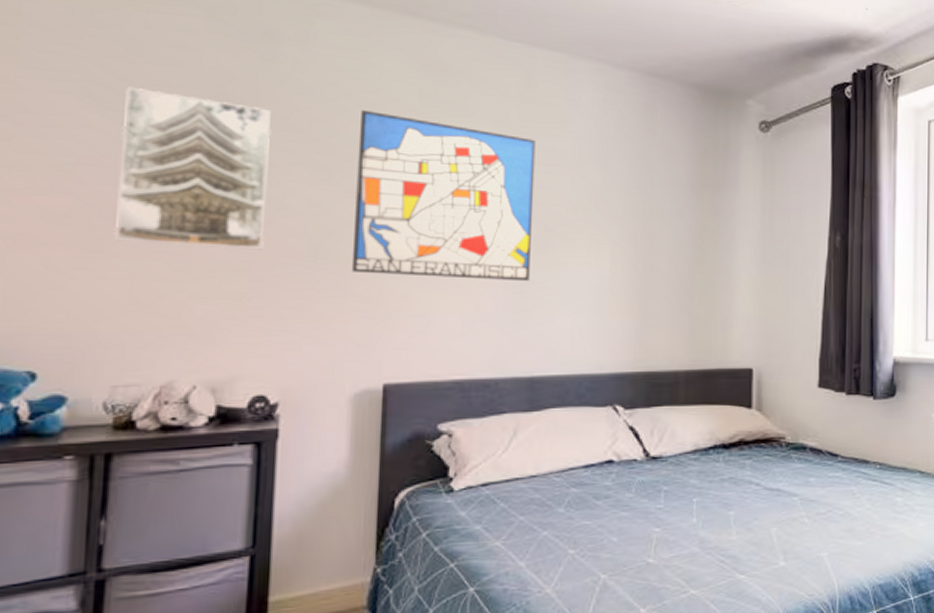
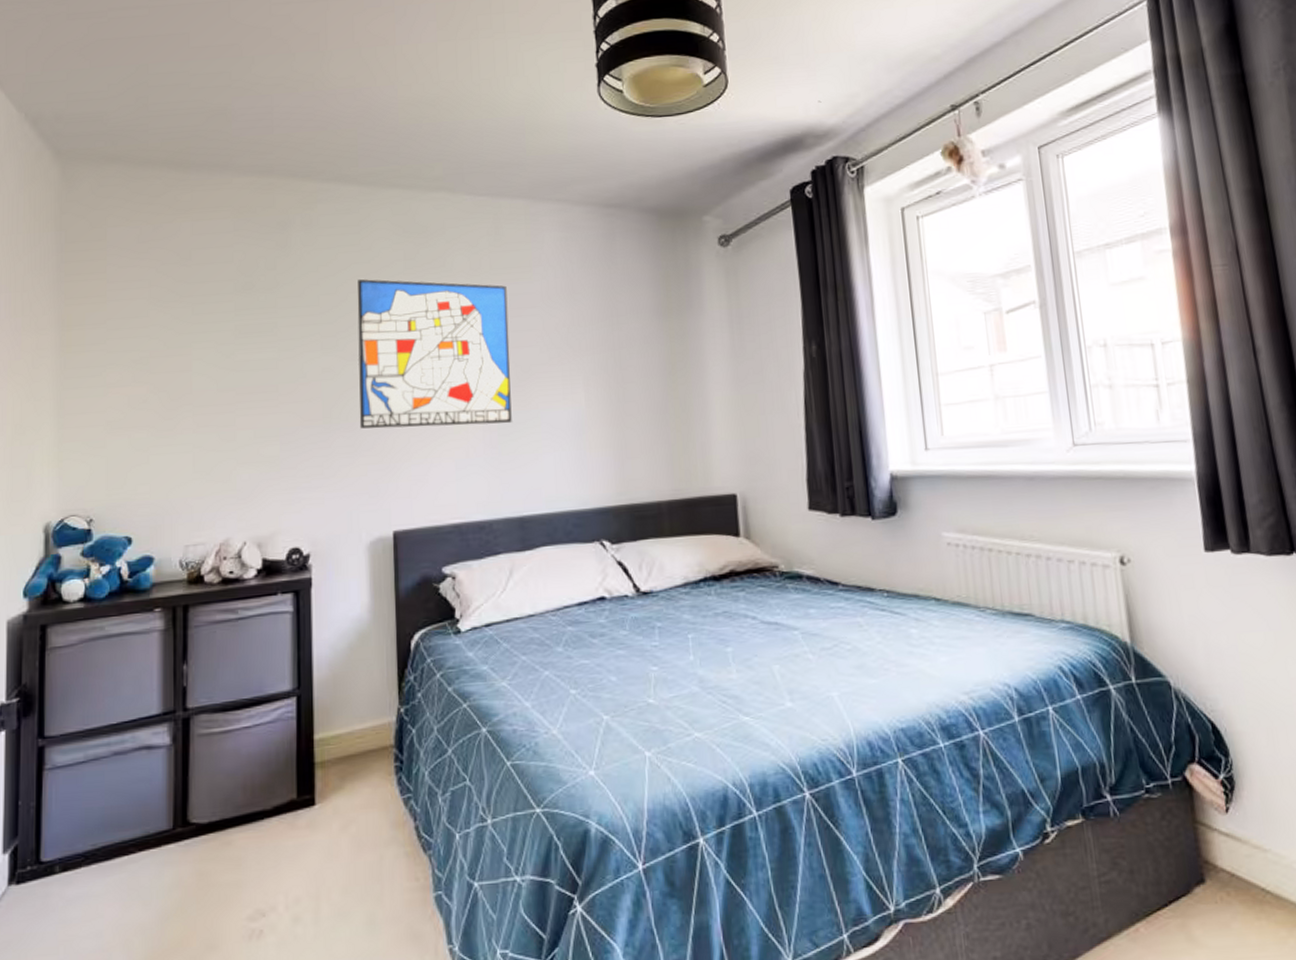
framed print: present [114,86,272,250] -> none [179,286,290,420]

